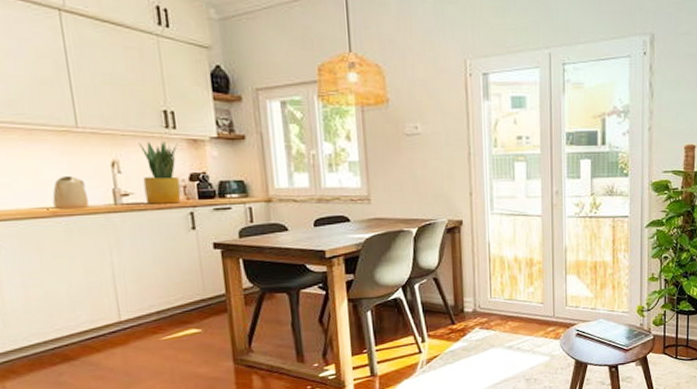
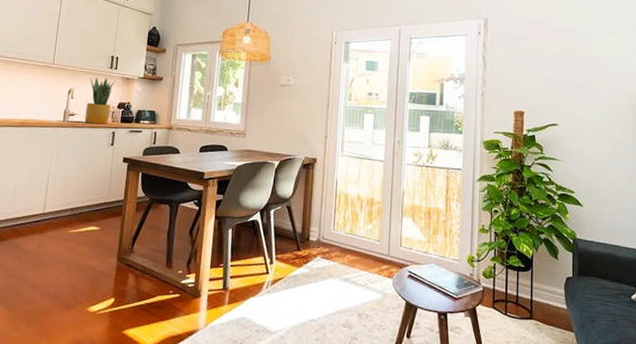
kettle: present [52,176,90,210] -> none [23,98,48,123]

